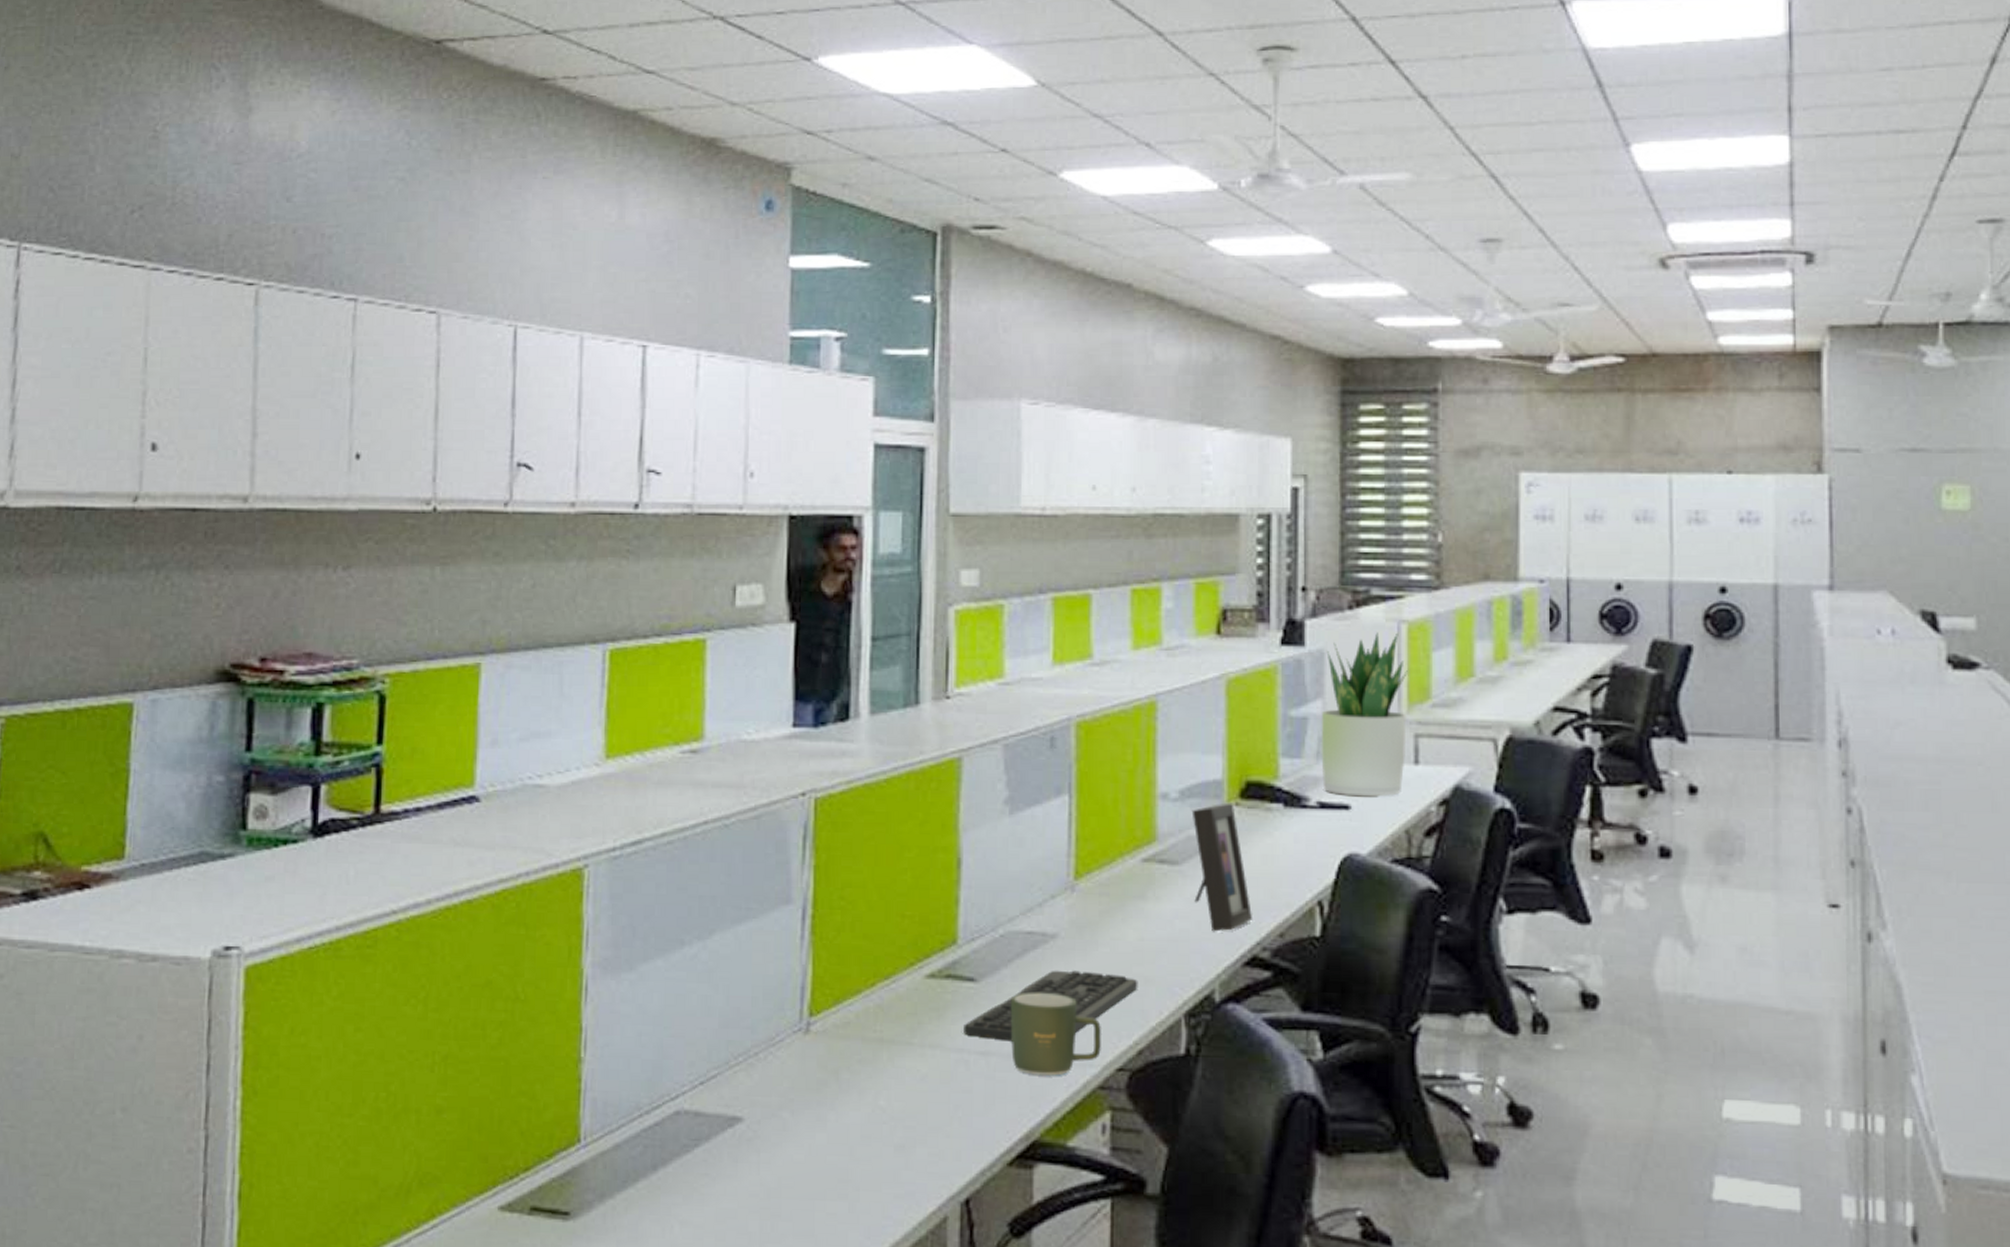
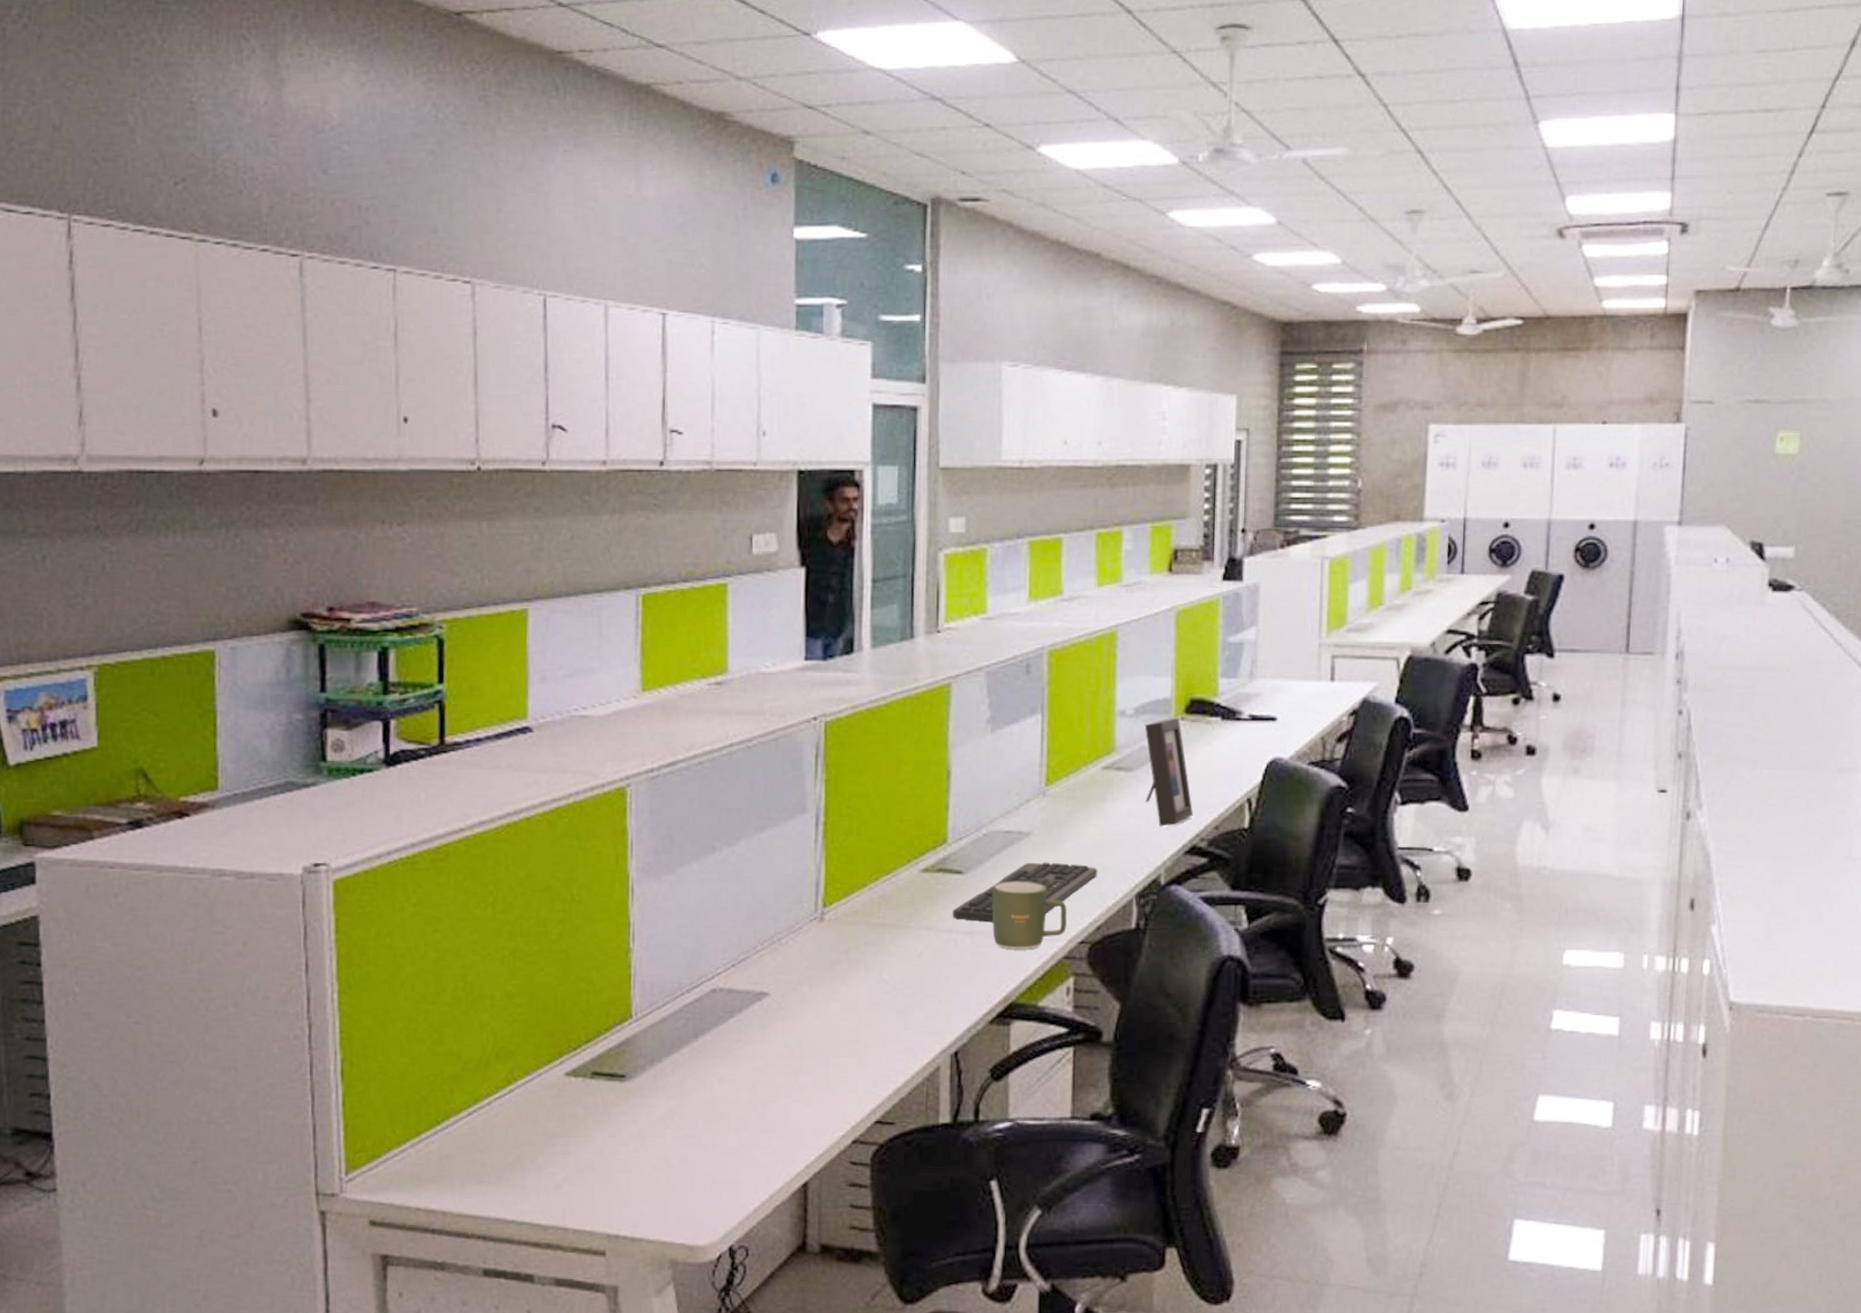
planter: present [1321,632,1409,797] -> none [1253,568,1329,710]

